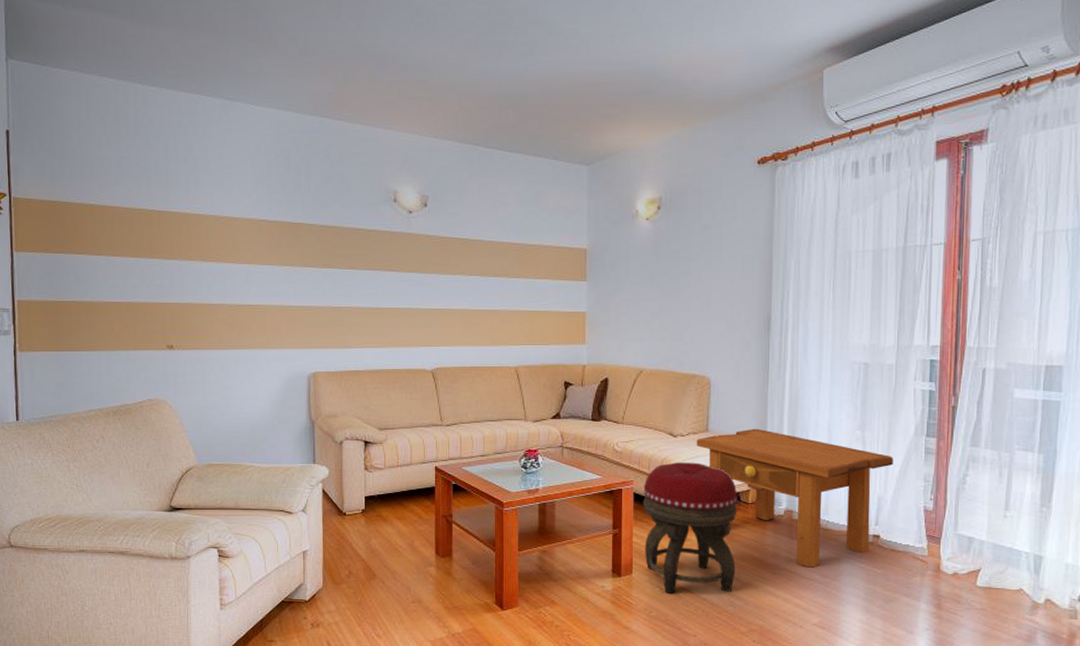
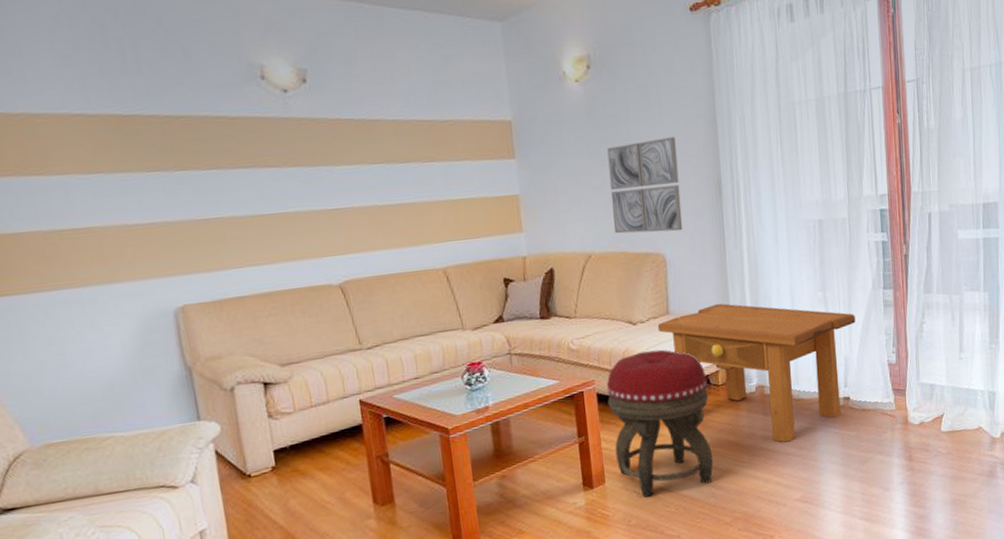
wall art: none [666,274,731,359] -> present [607,137,683,234]

